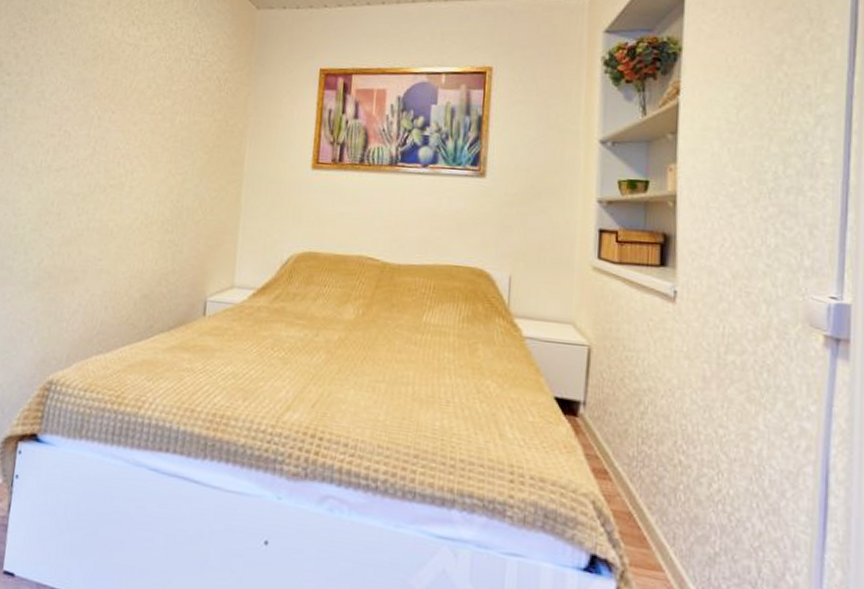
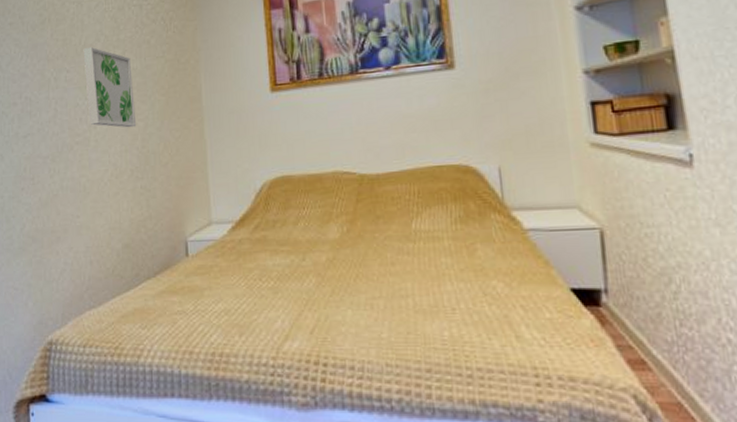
wall art: none [127,93,179,180] -> present [83,47,137,128]

